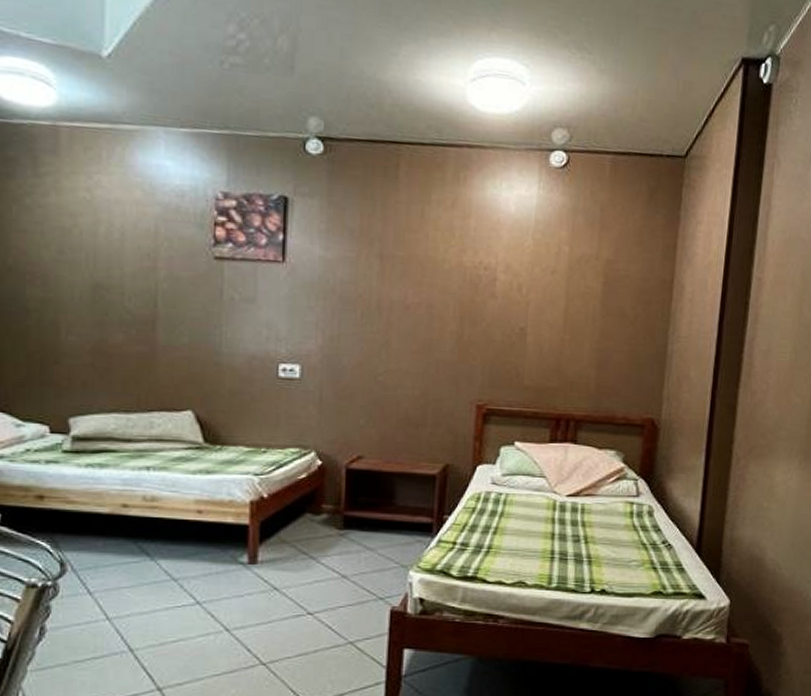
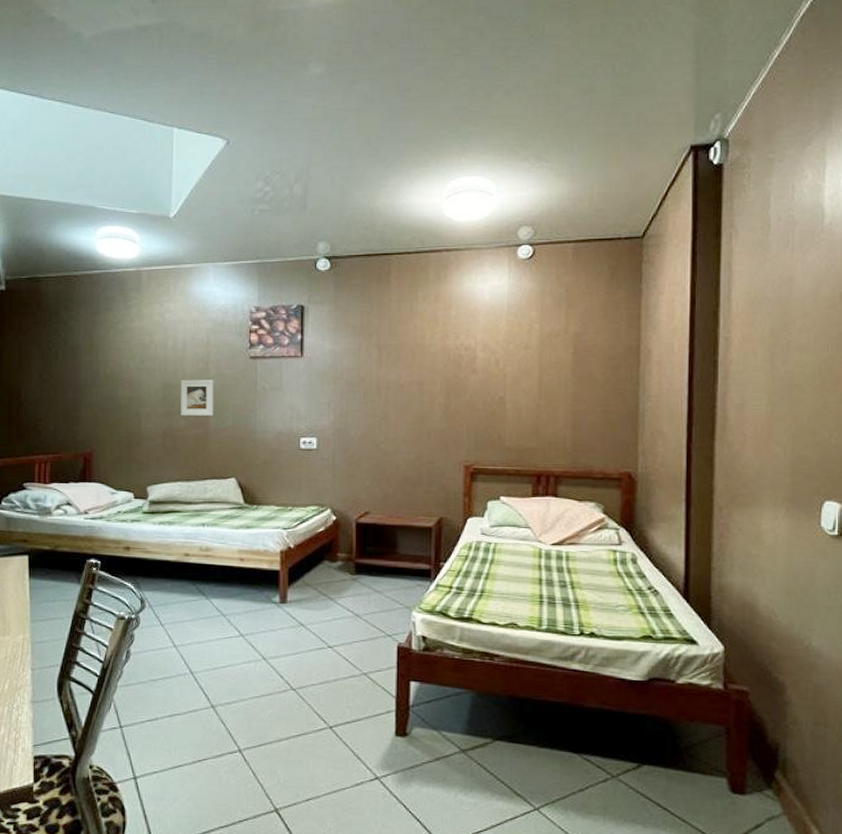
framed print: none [117,279,165,330] -> present [181,379,214,416]

